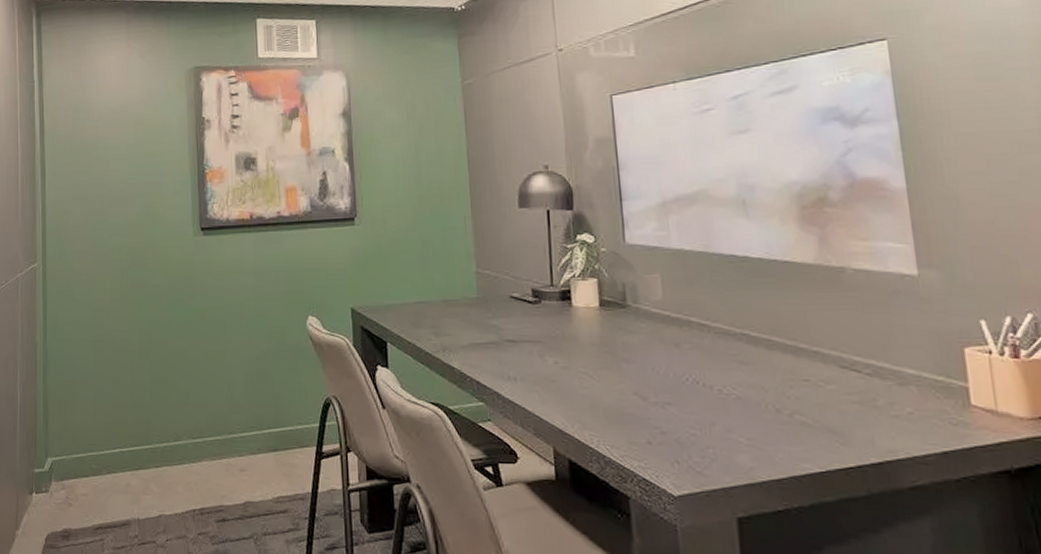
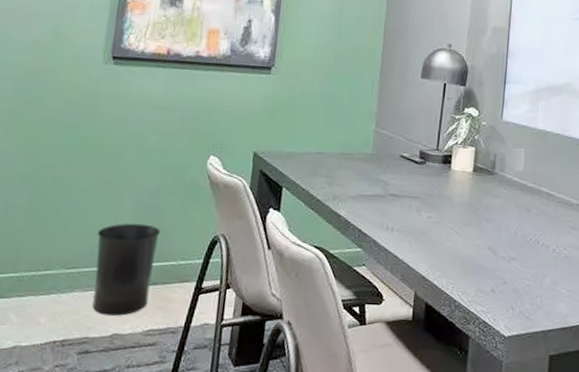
waste bin: none [215,390,274,483] -> present [92,223,161,316]

